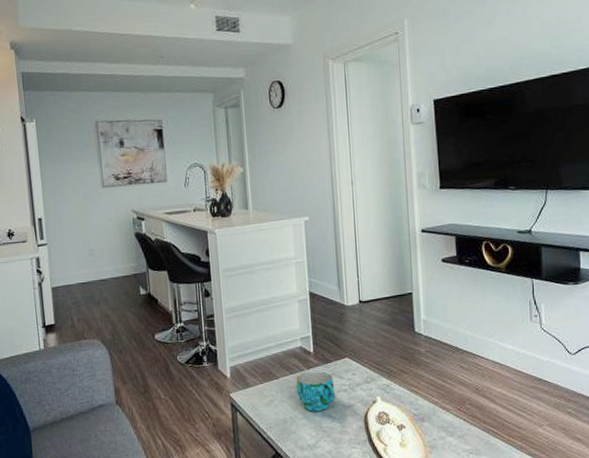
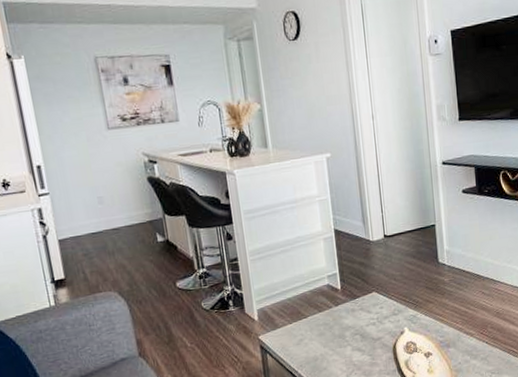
cup: present [296,371,335,412] -> none [325,307,364,347]

